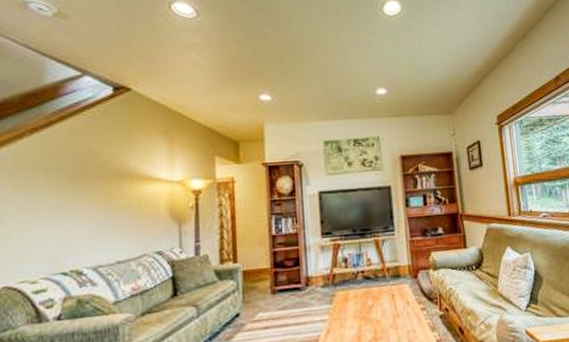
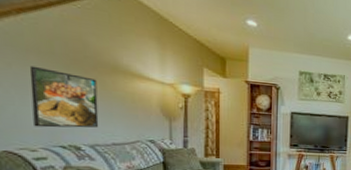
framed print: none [36,185,103,254] -> present [29,65,99,128]

